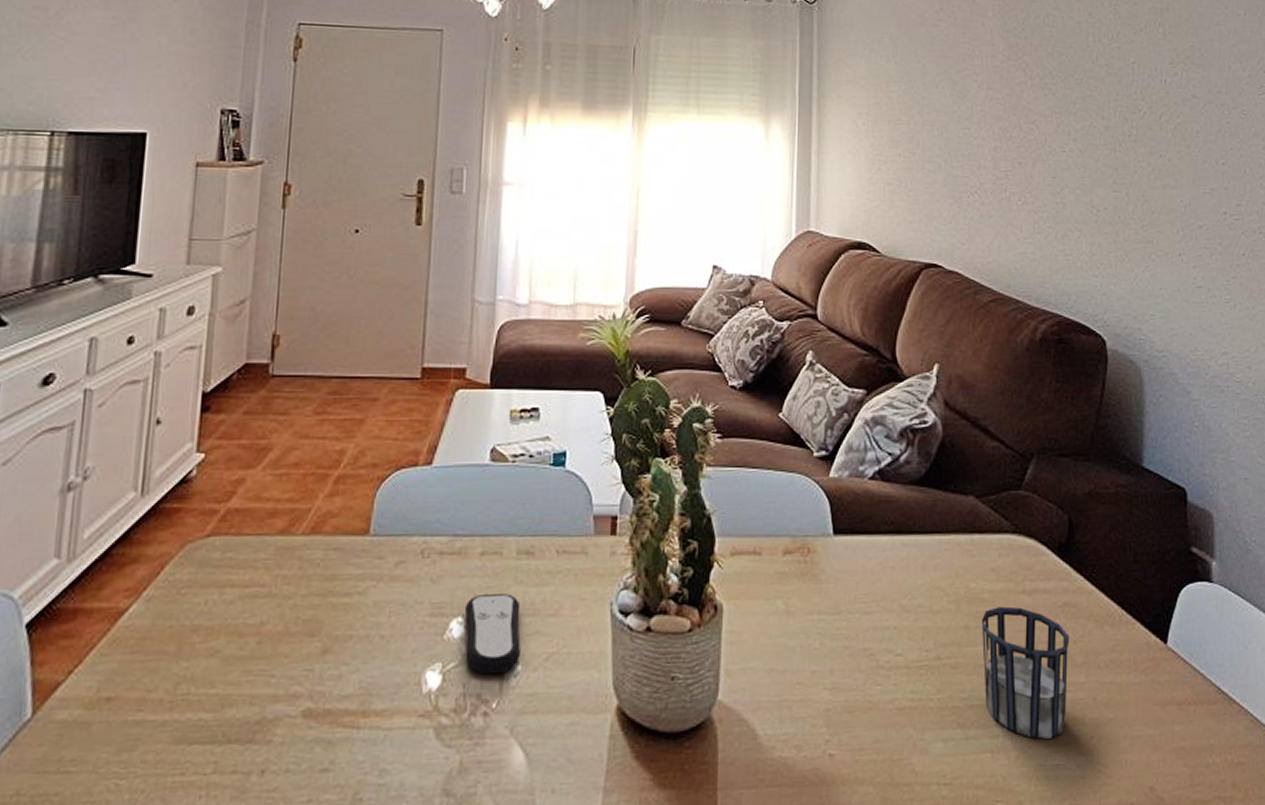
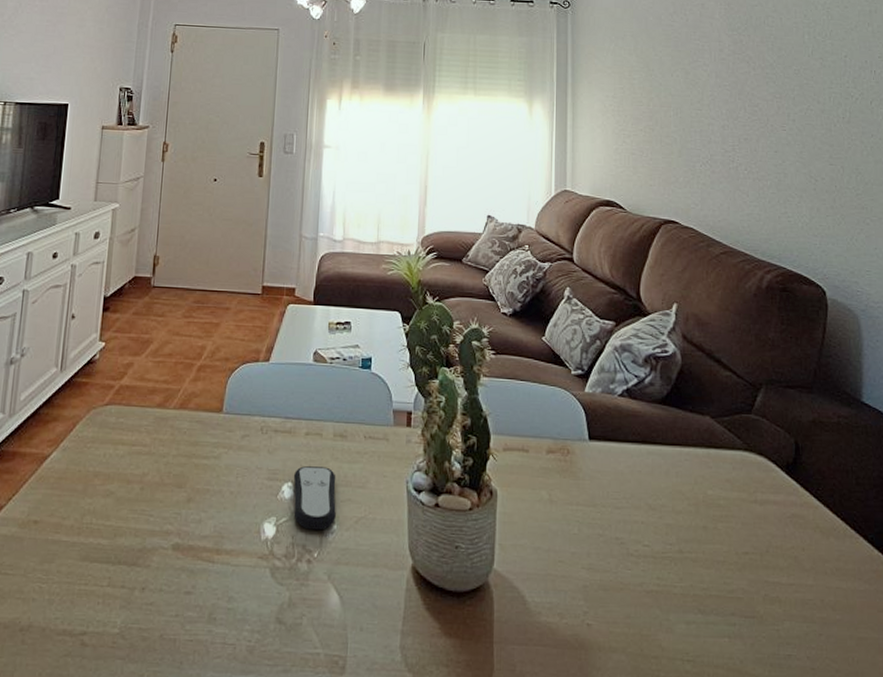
cup: present [981,606,1070,739] -> none [718,512,798,631]

